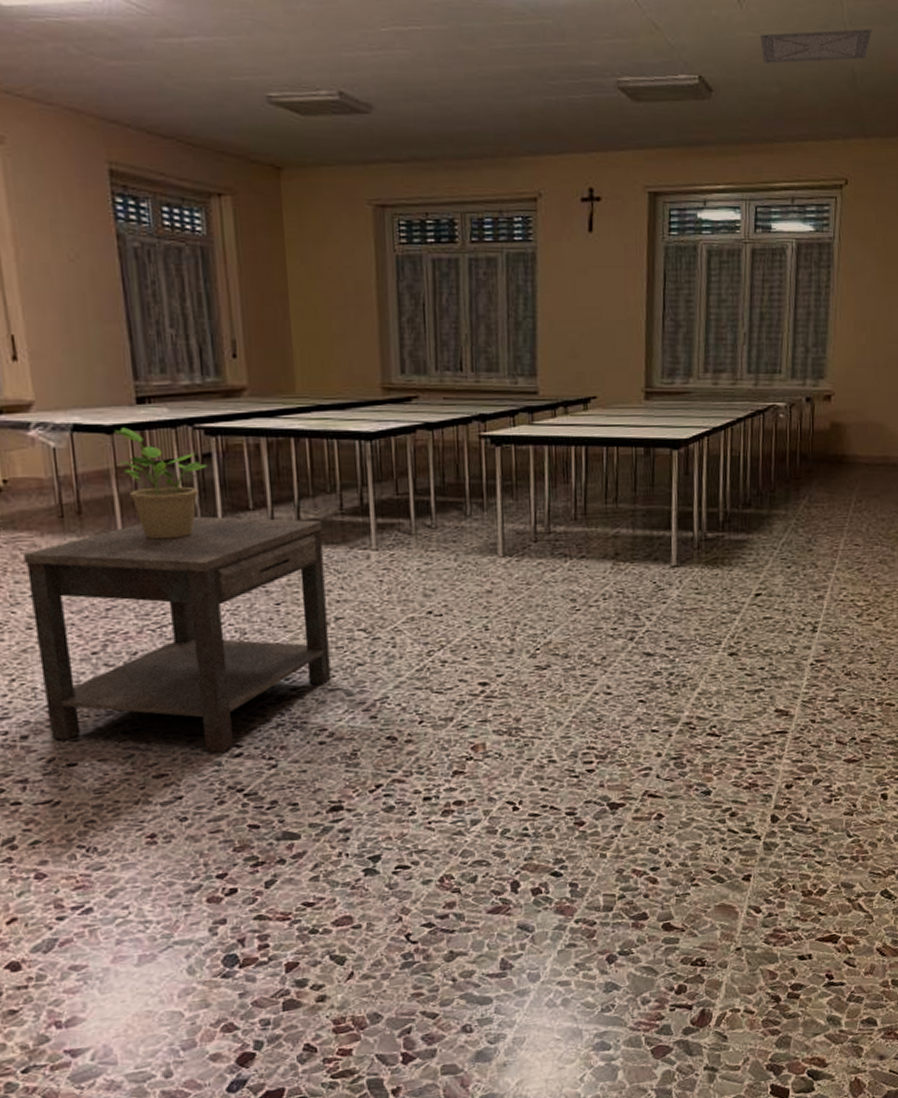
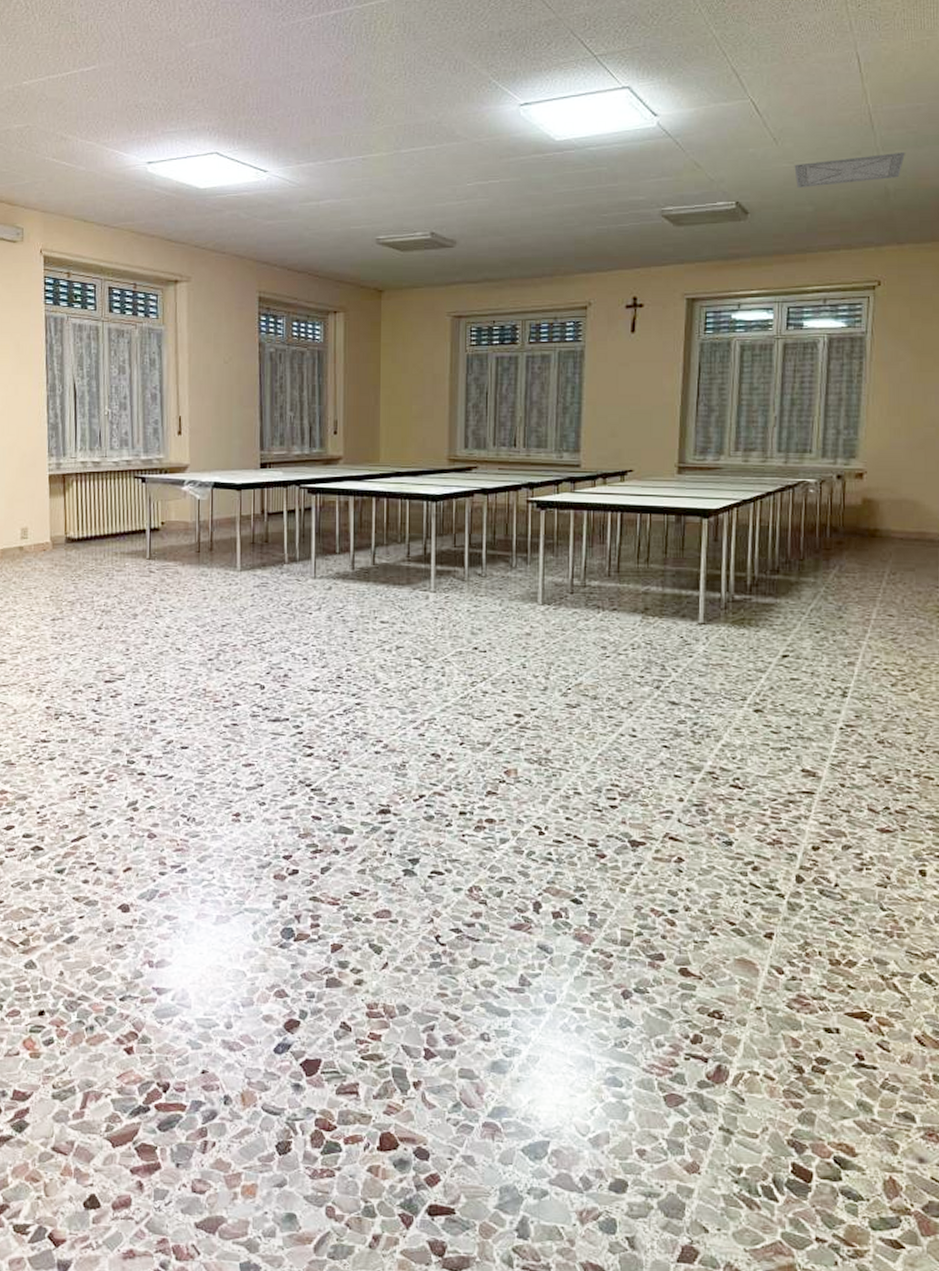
side table: present [24,516,331,753] -> none [169,556,392,751]
potted plant: present [113,427,207,540] -> none [242,486,307,574]

